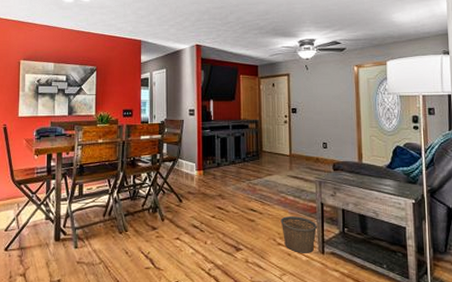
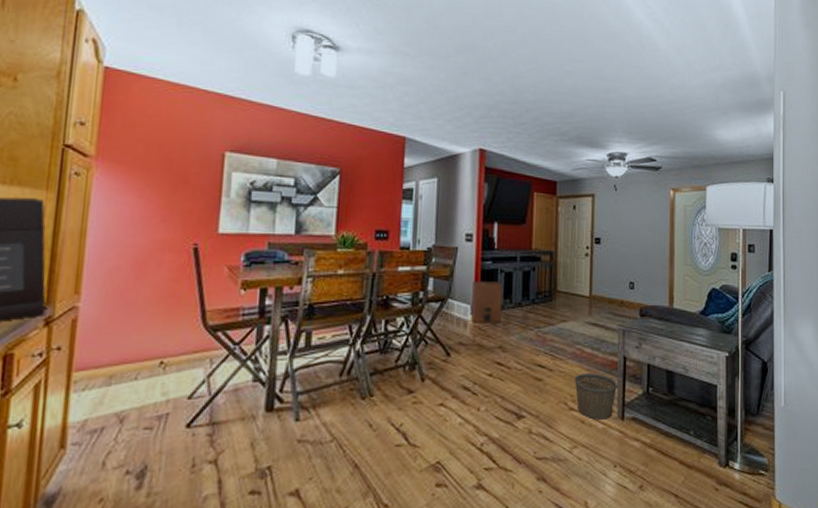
speaker: none [196,145,219,177] -> present [471,281,502,324]

